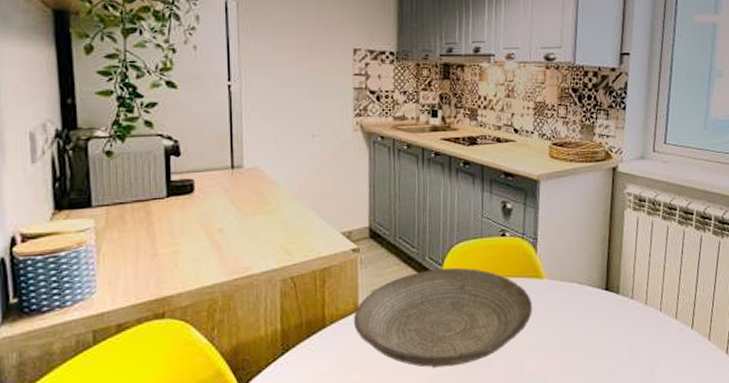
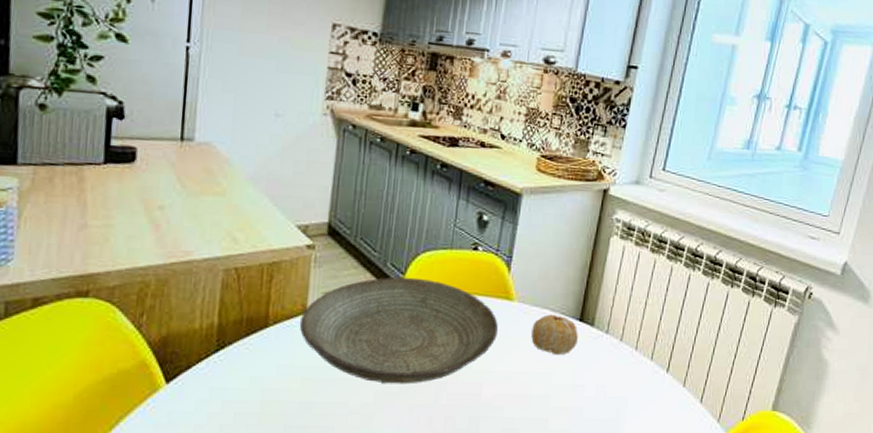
fruit: none [563,287,606,324] -> present [531,314,578,356]

